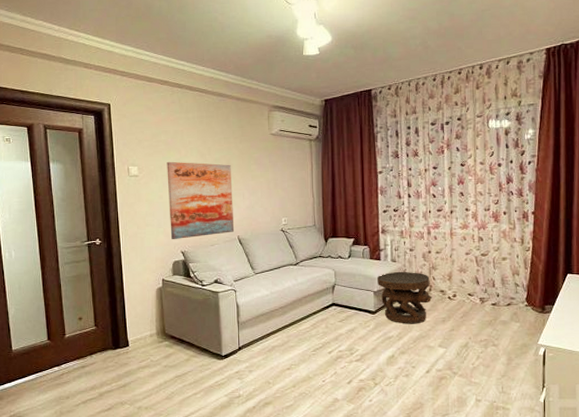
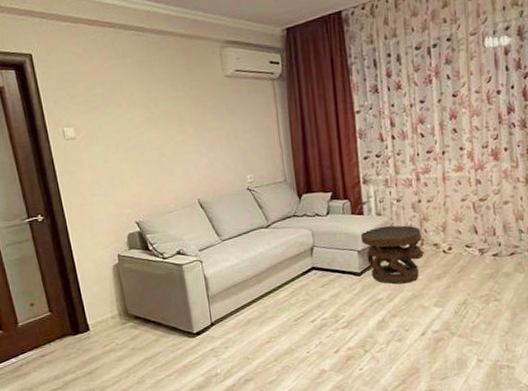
wall art: present [167,161,235,239] -> none [107,116,194,209]

